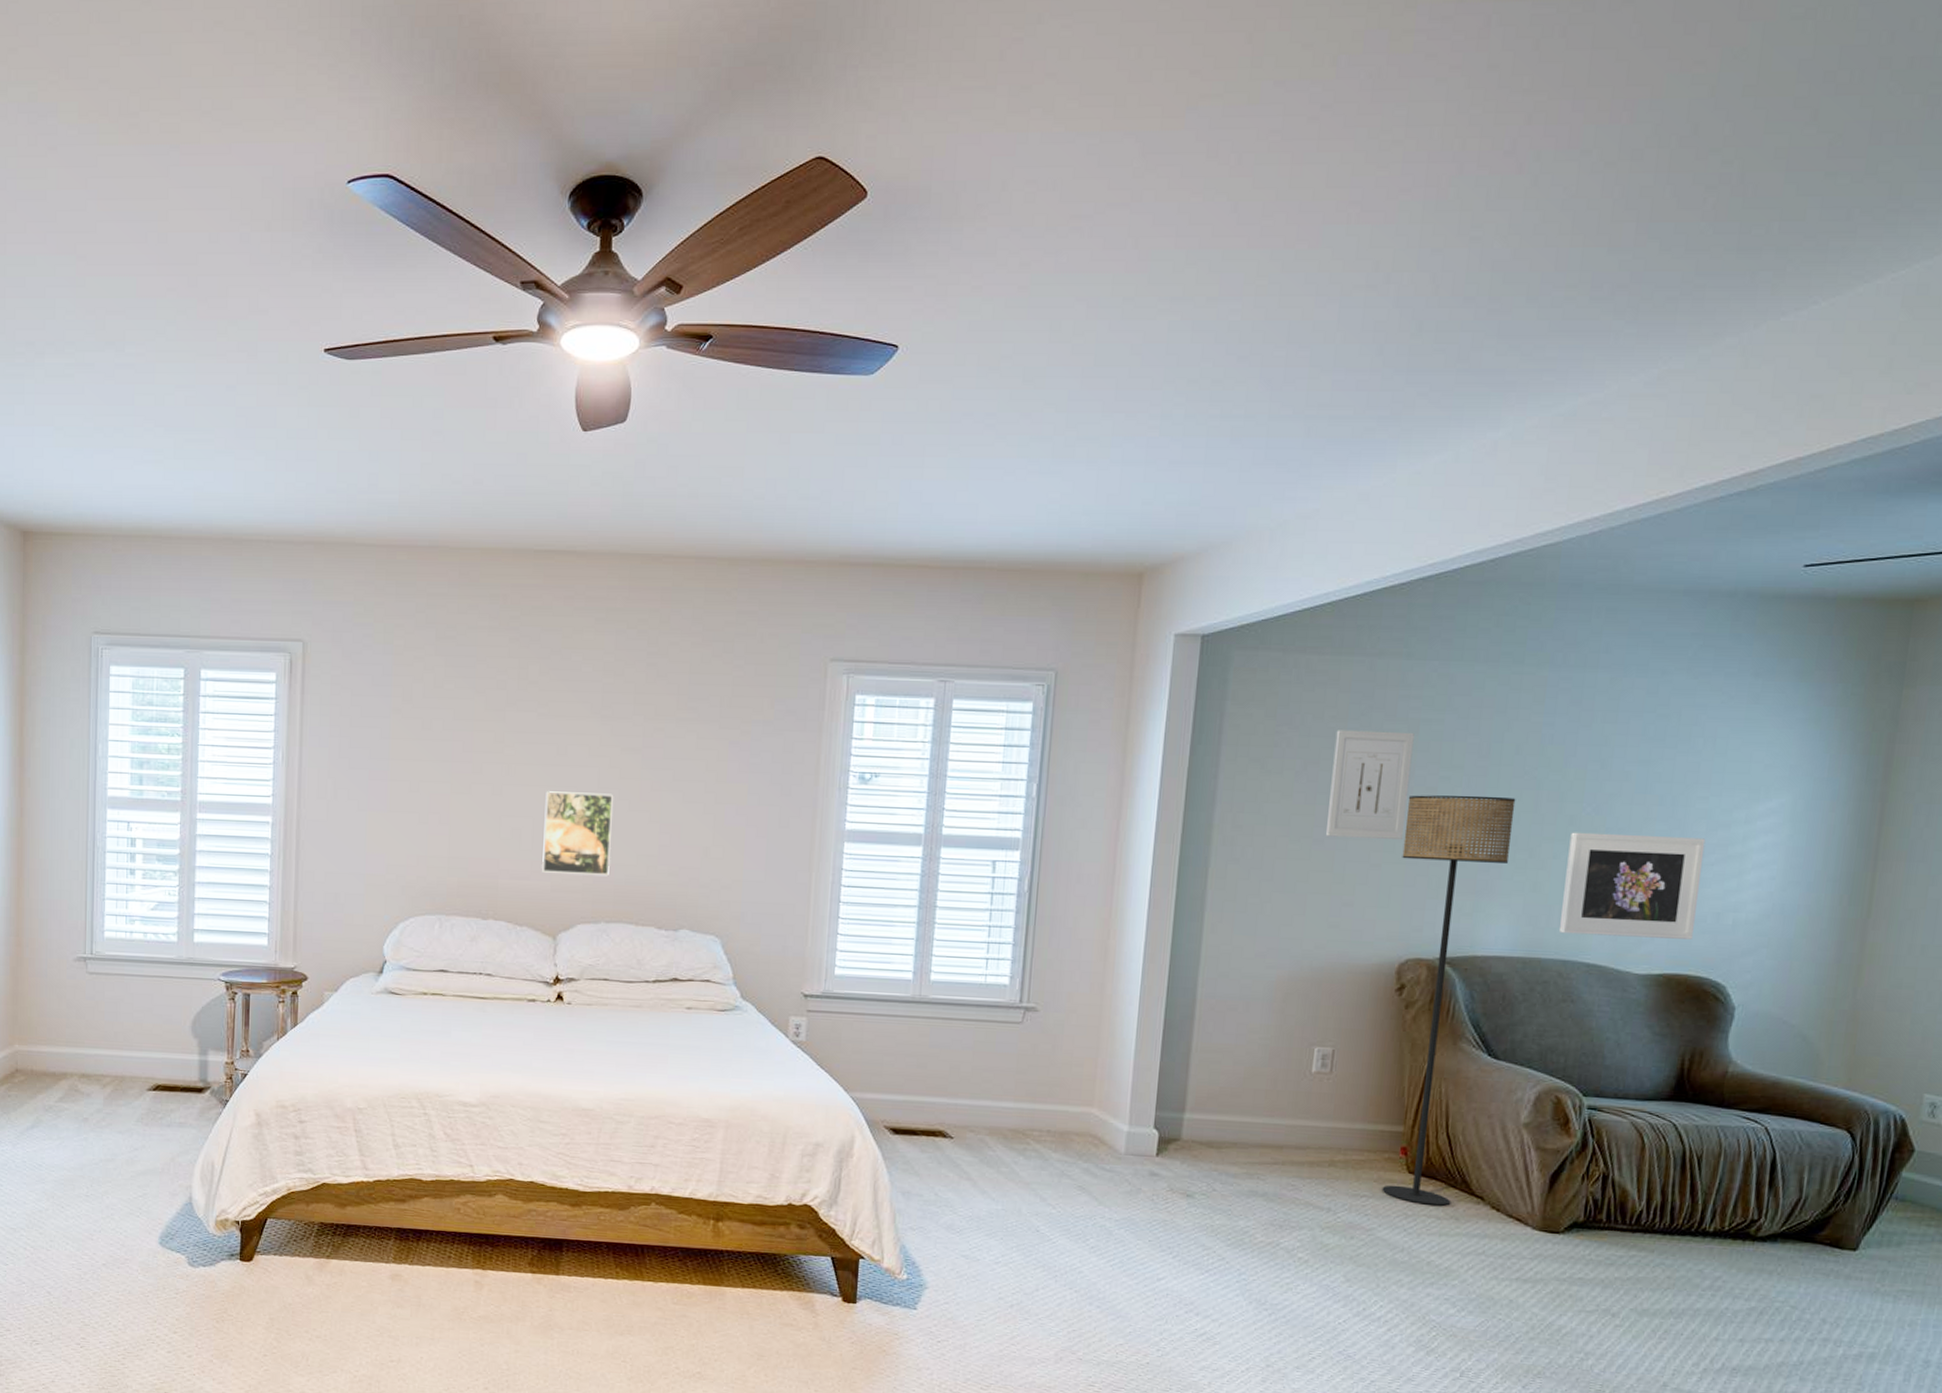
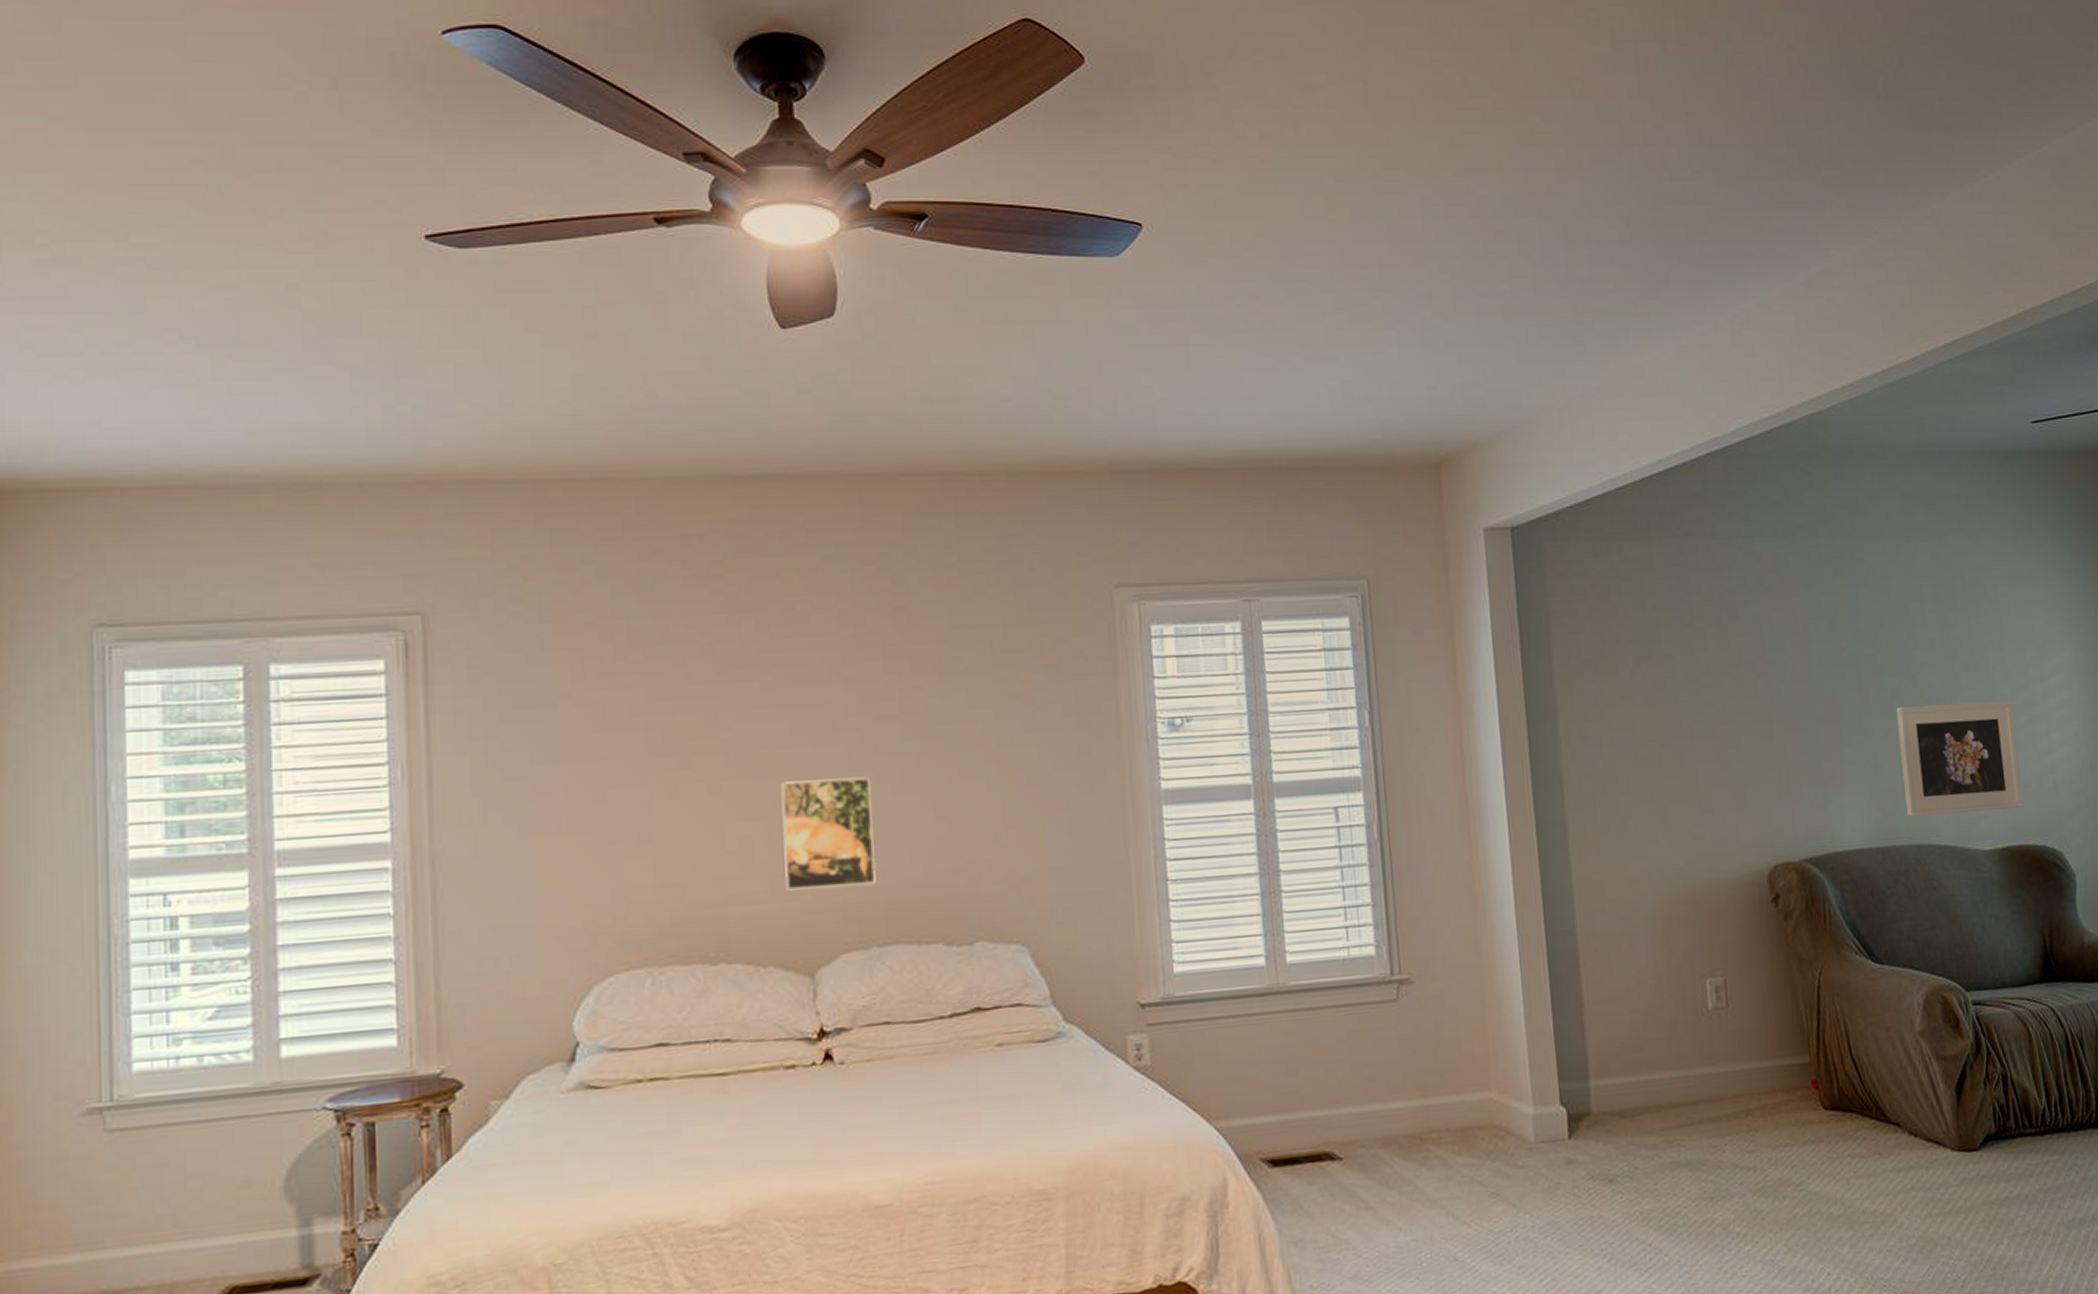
wall art: present [1326,730,1415,839] -> none [1660,616,1745,738]
floor lamp: present [1381,795,1516,1206] -> none [1741,676,1870,1144]

